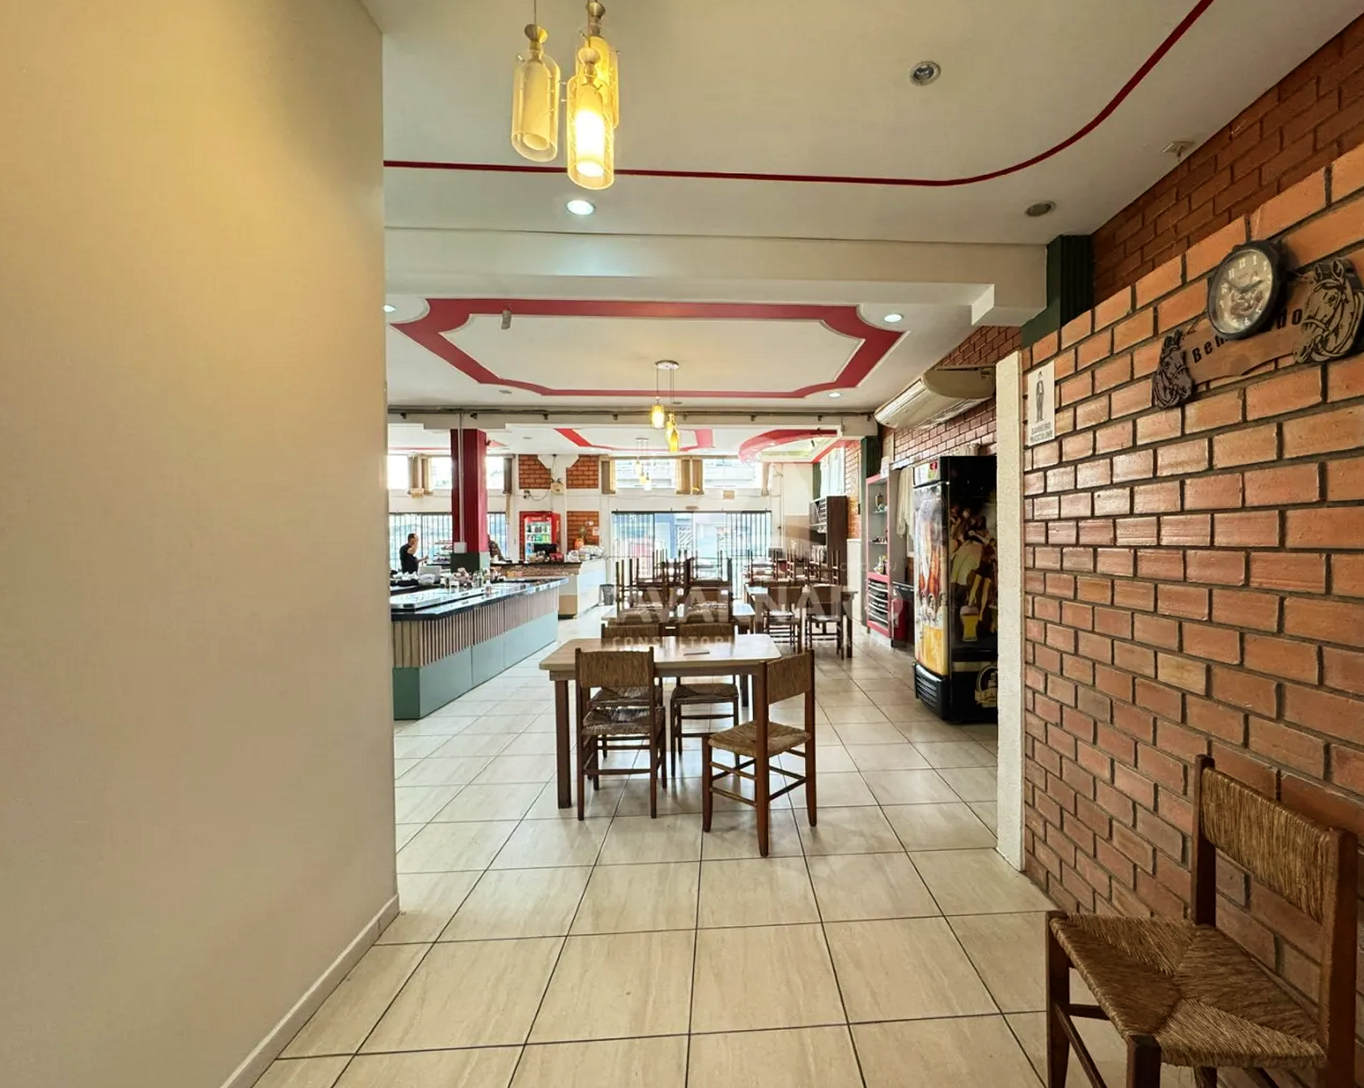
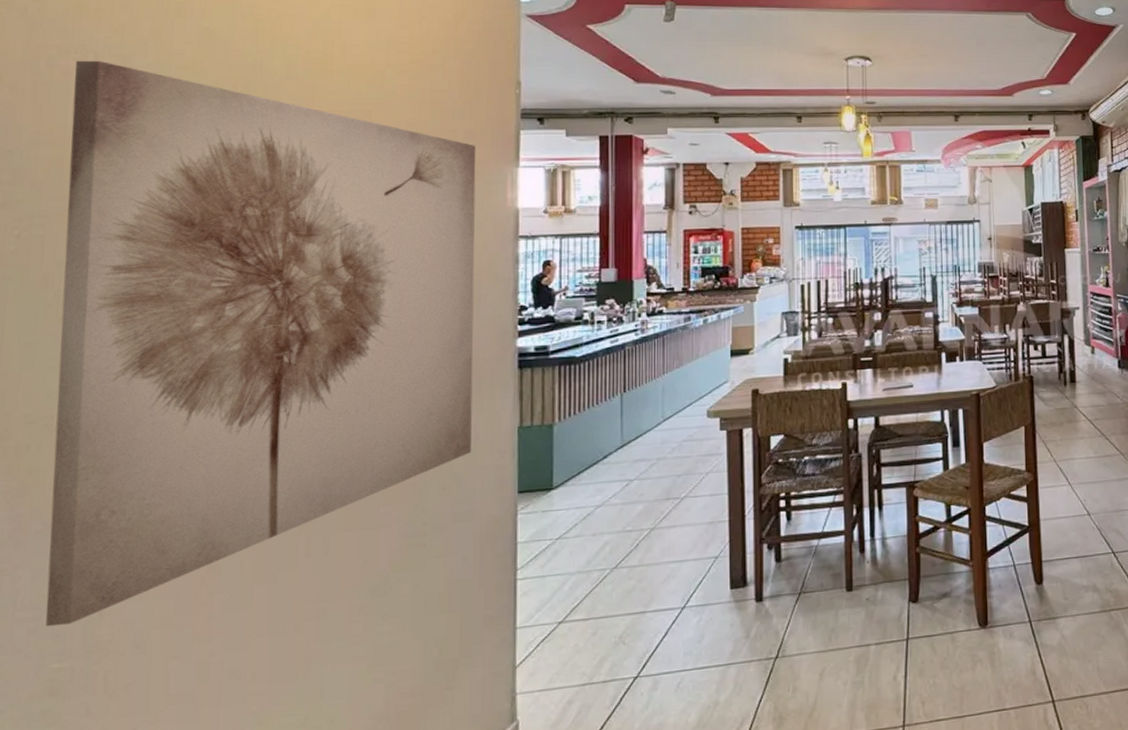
wall art: none [57,362,358,794] -> present [45,60,476,627]

